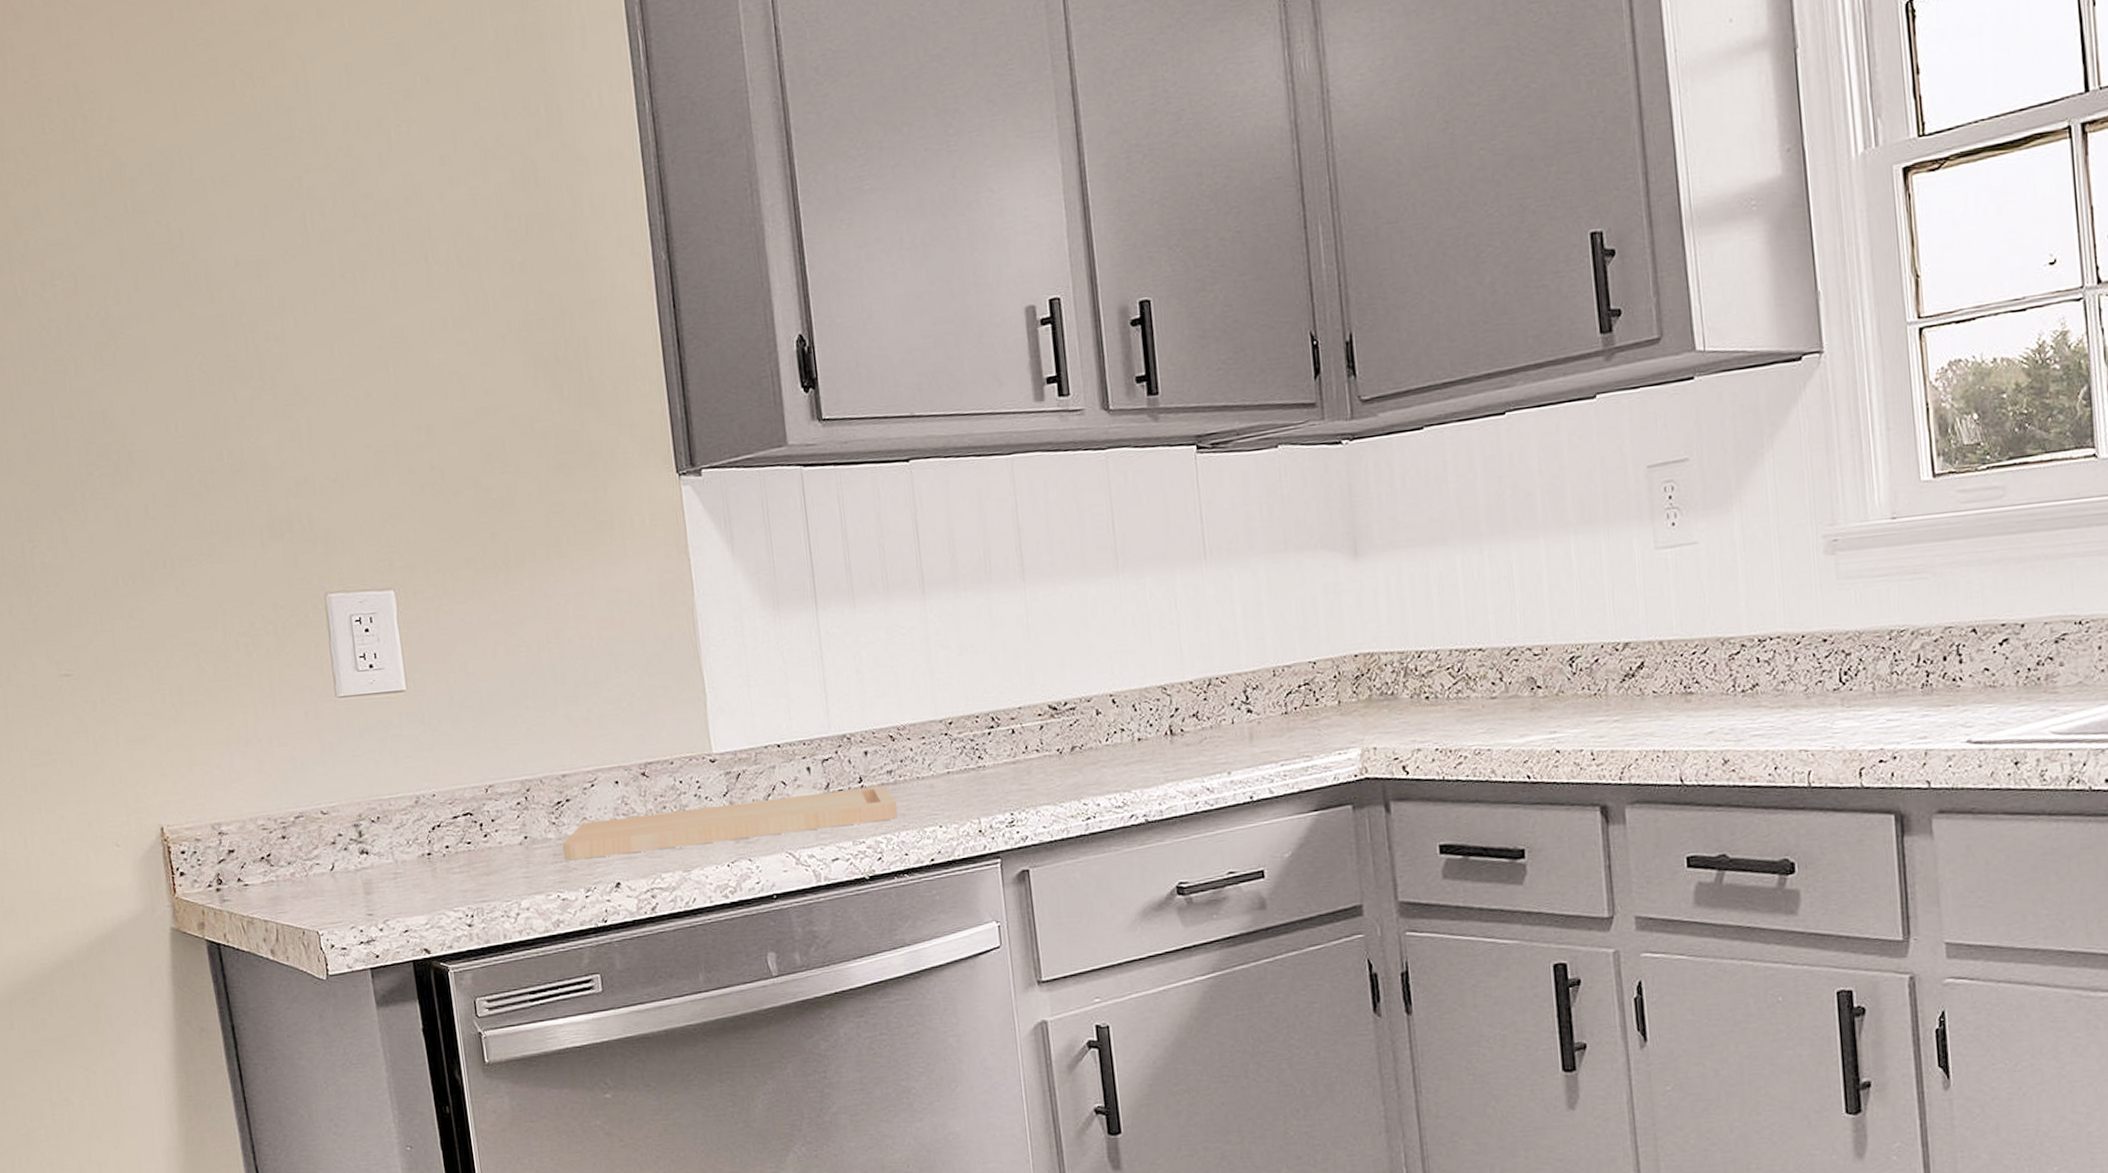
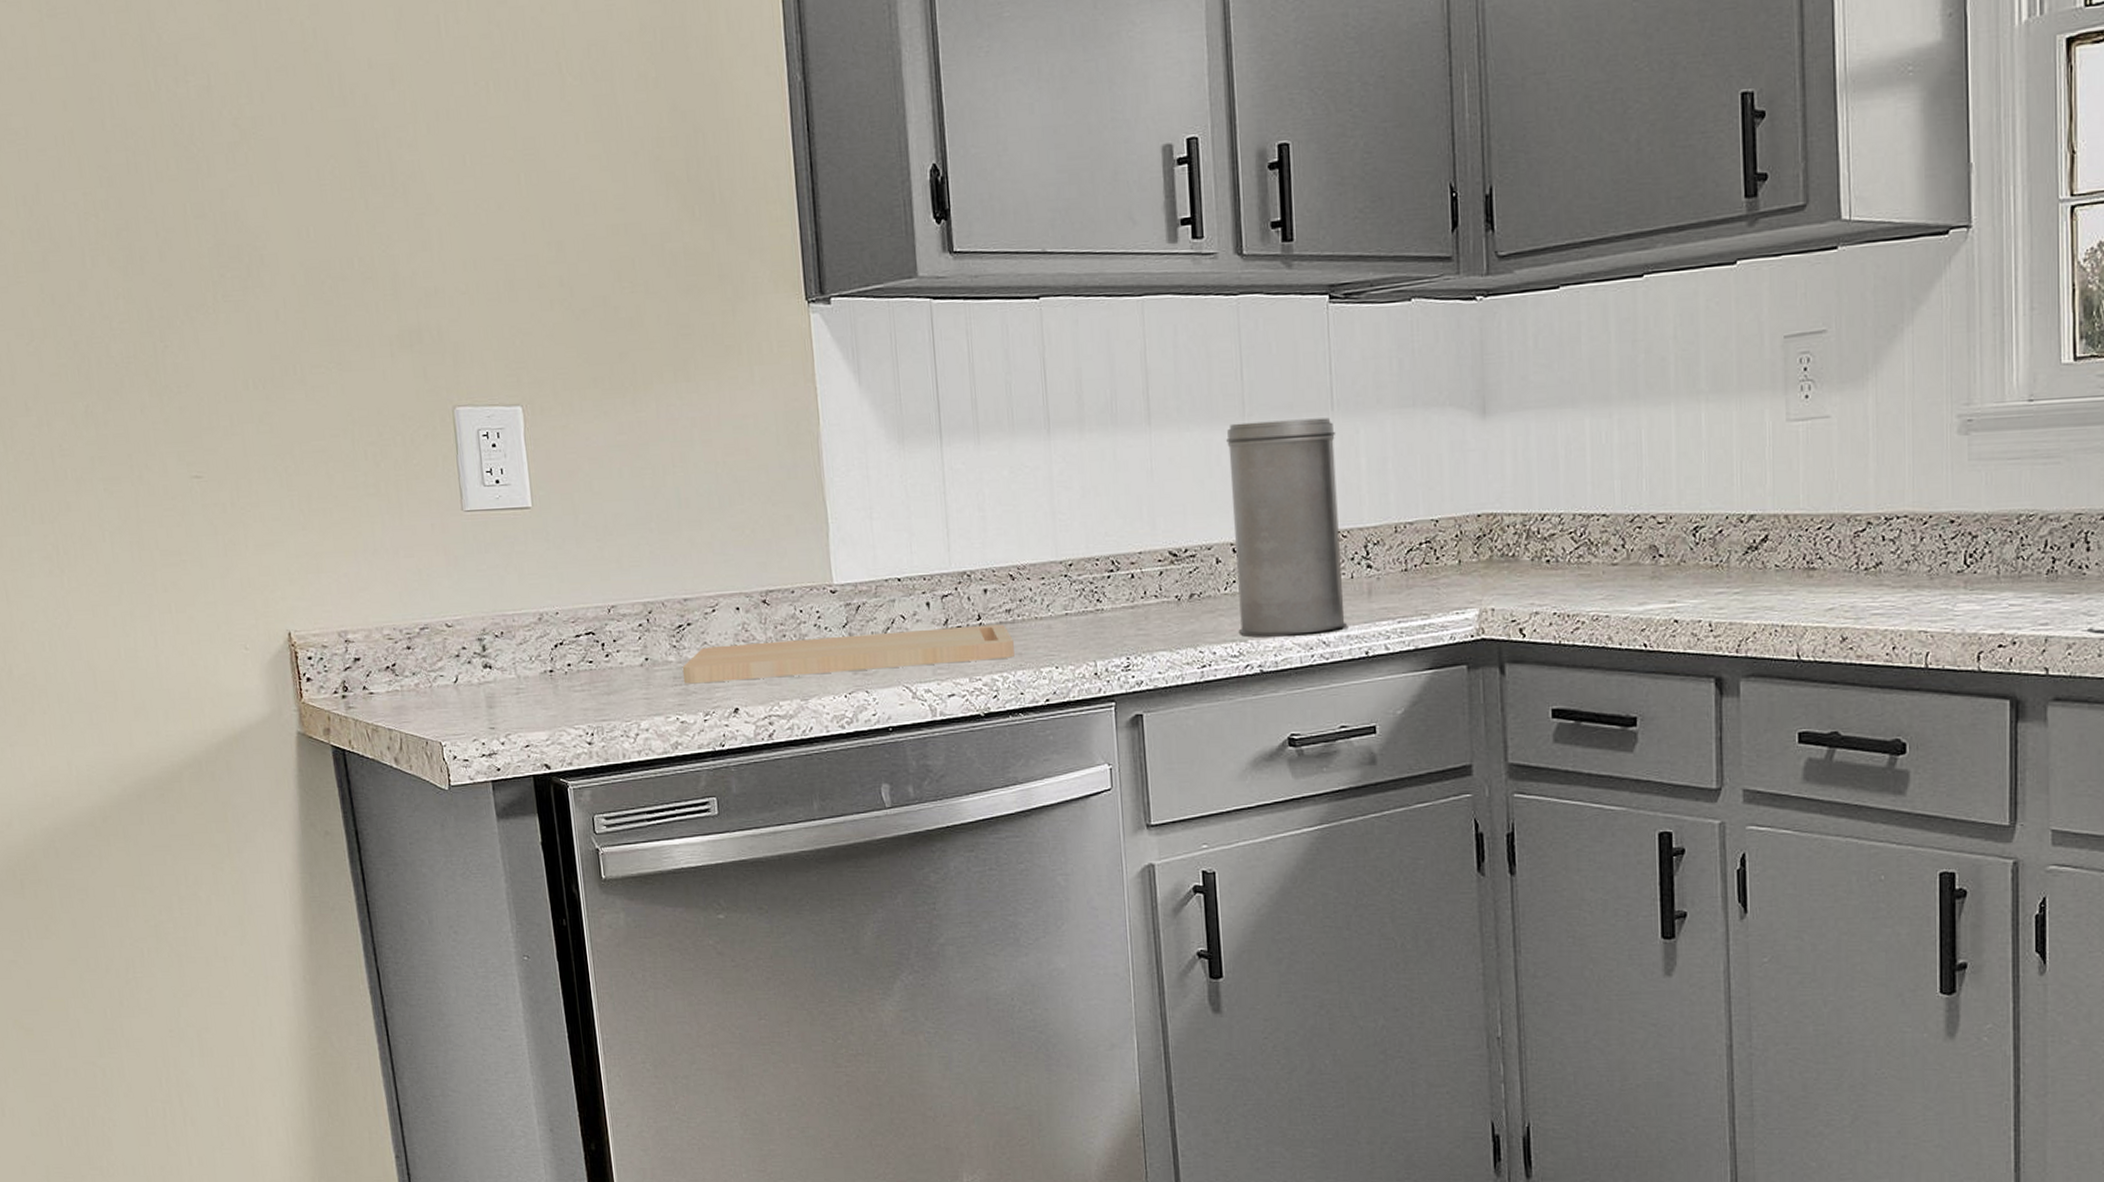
canister: none [1101,565,1230,788] -> present [1226,417,1347,639]

